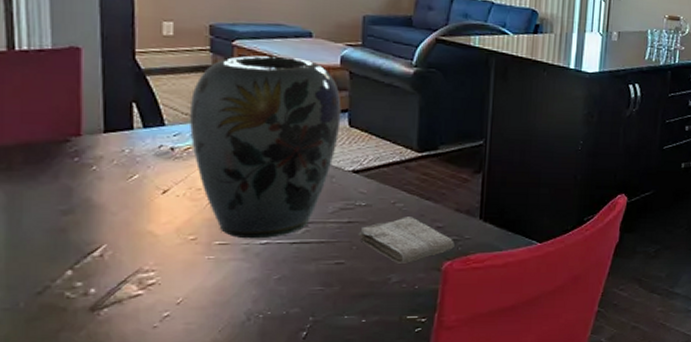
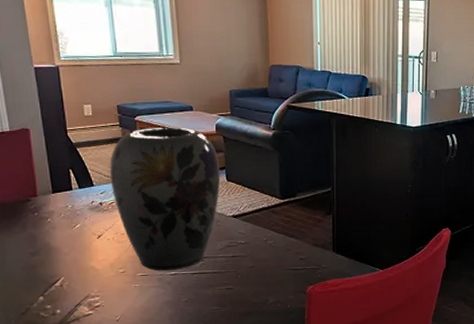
washcloth: present [358,217,455,263] -> none [241,251,315,288]

